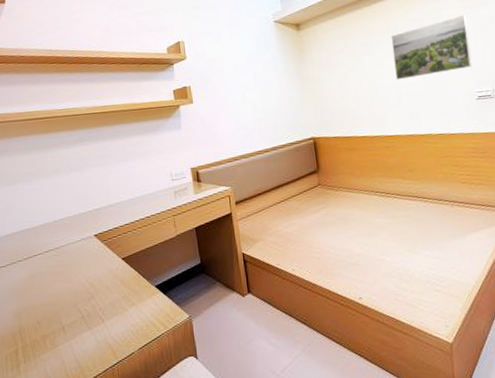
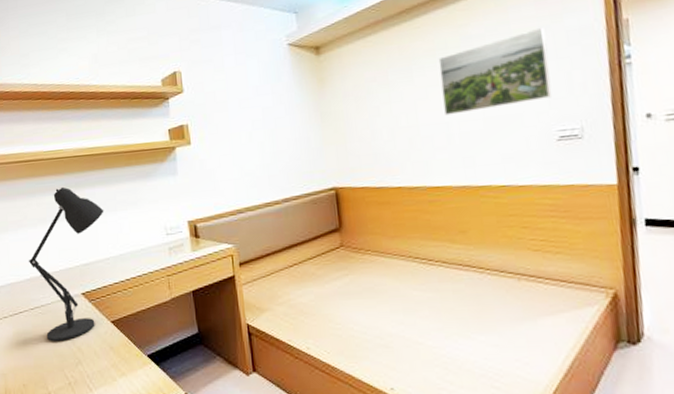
desk lamp: none [42,140,115,281] -> present [28,186,104,342]

